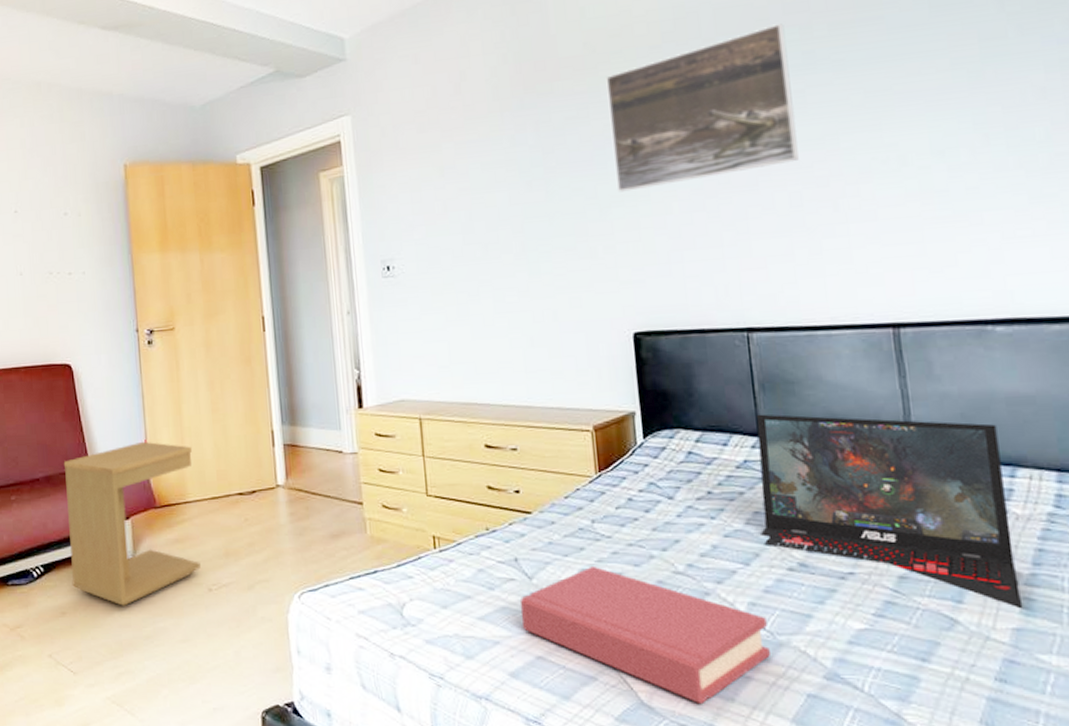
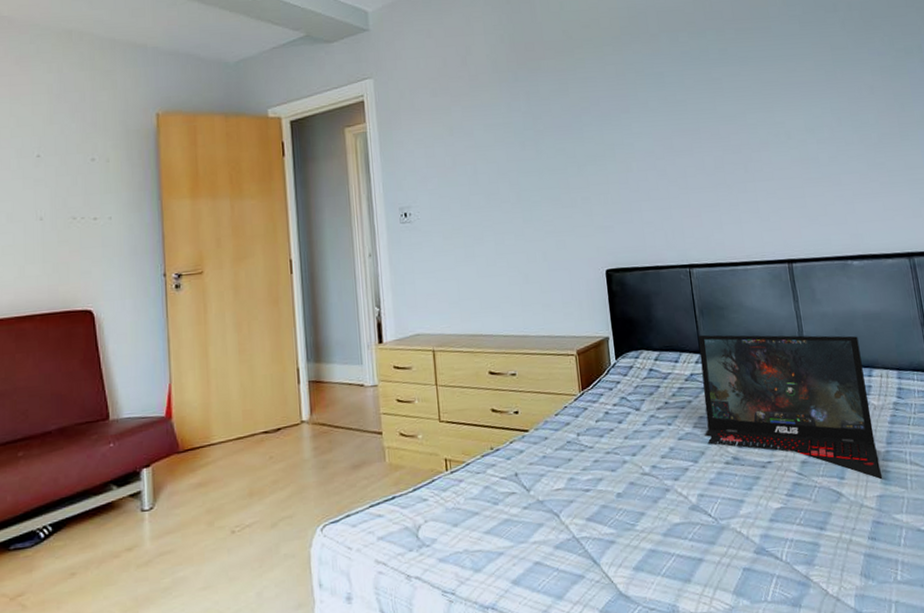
side table: present [63,441,201,606] -> none [80,385,224,559]
hardback book: present [519,565,770,705] -> none [520,474,716,589]
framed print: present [605,23,799,192] -> none [580,27,720,153]

